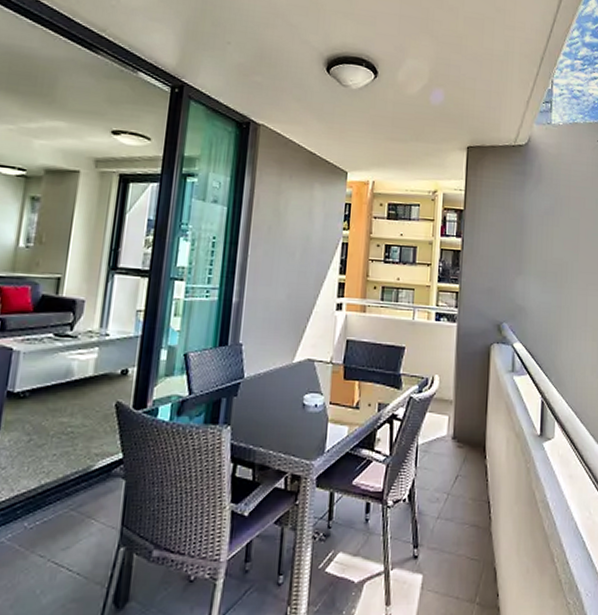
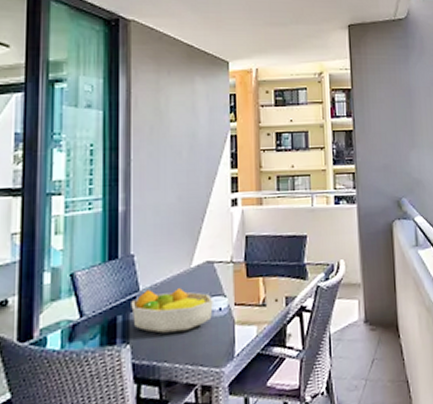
fruit bowl: none [235,378,310,421] -> present [131,288,213,334]

